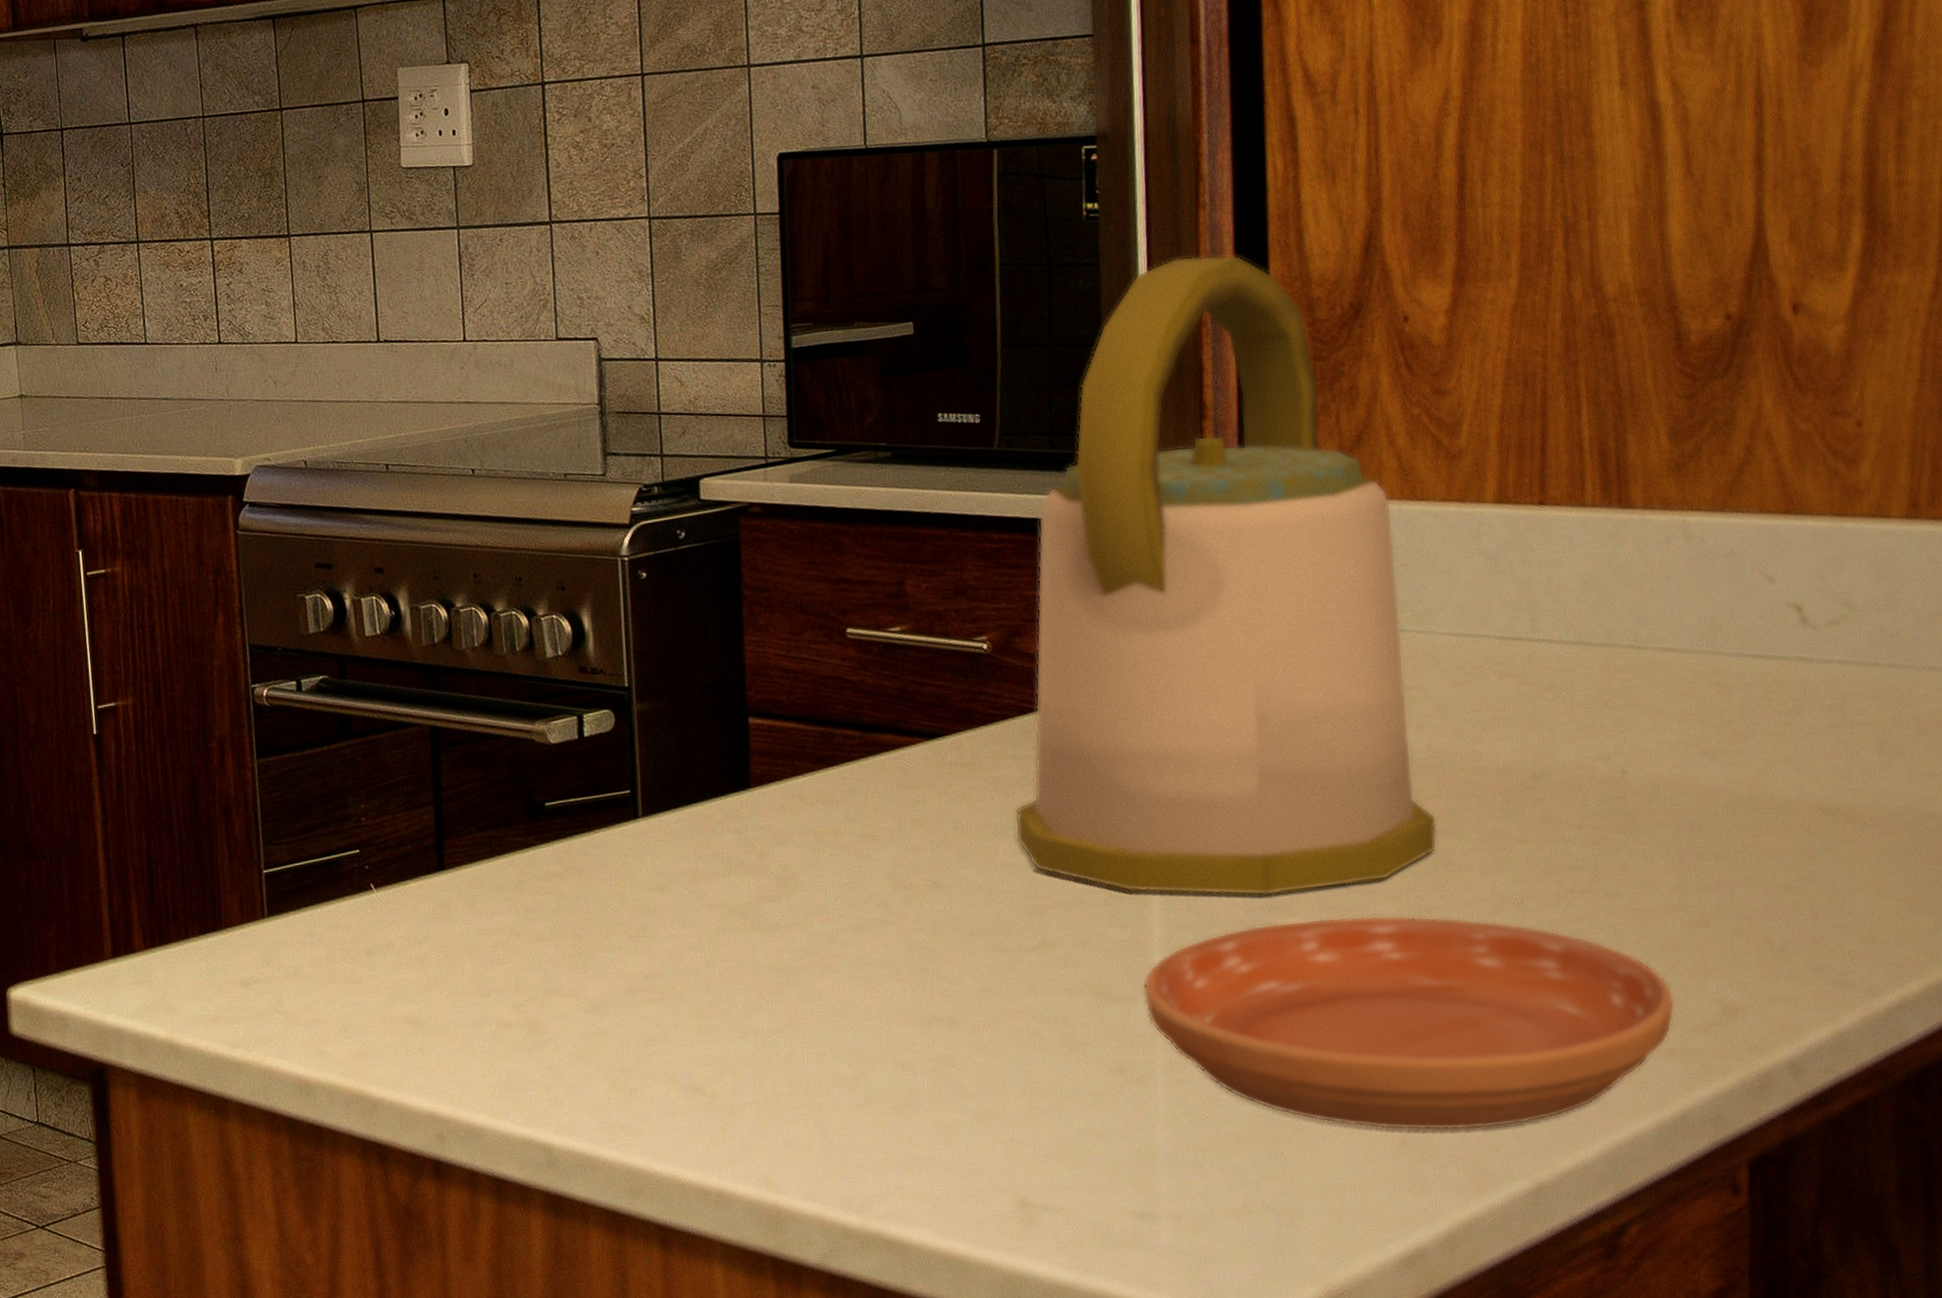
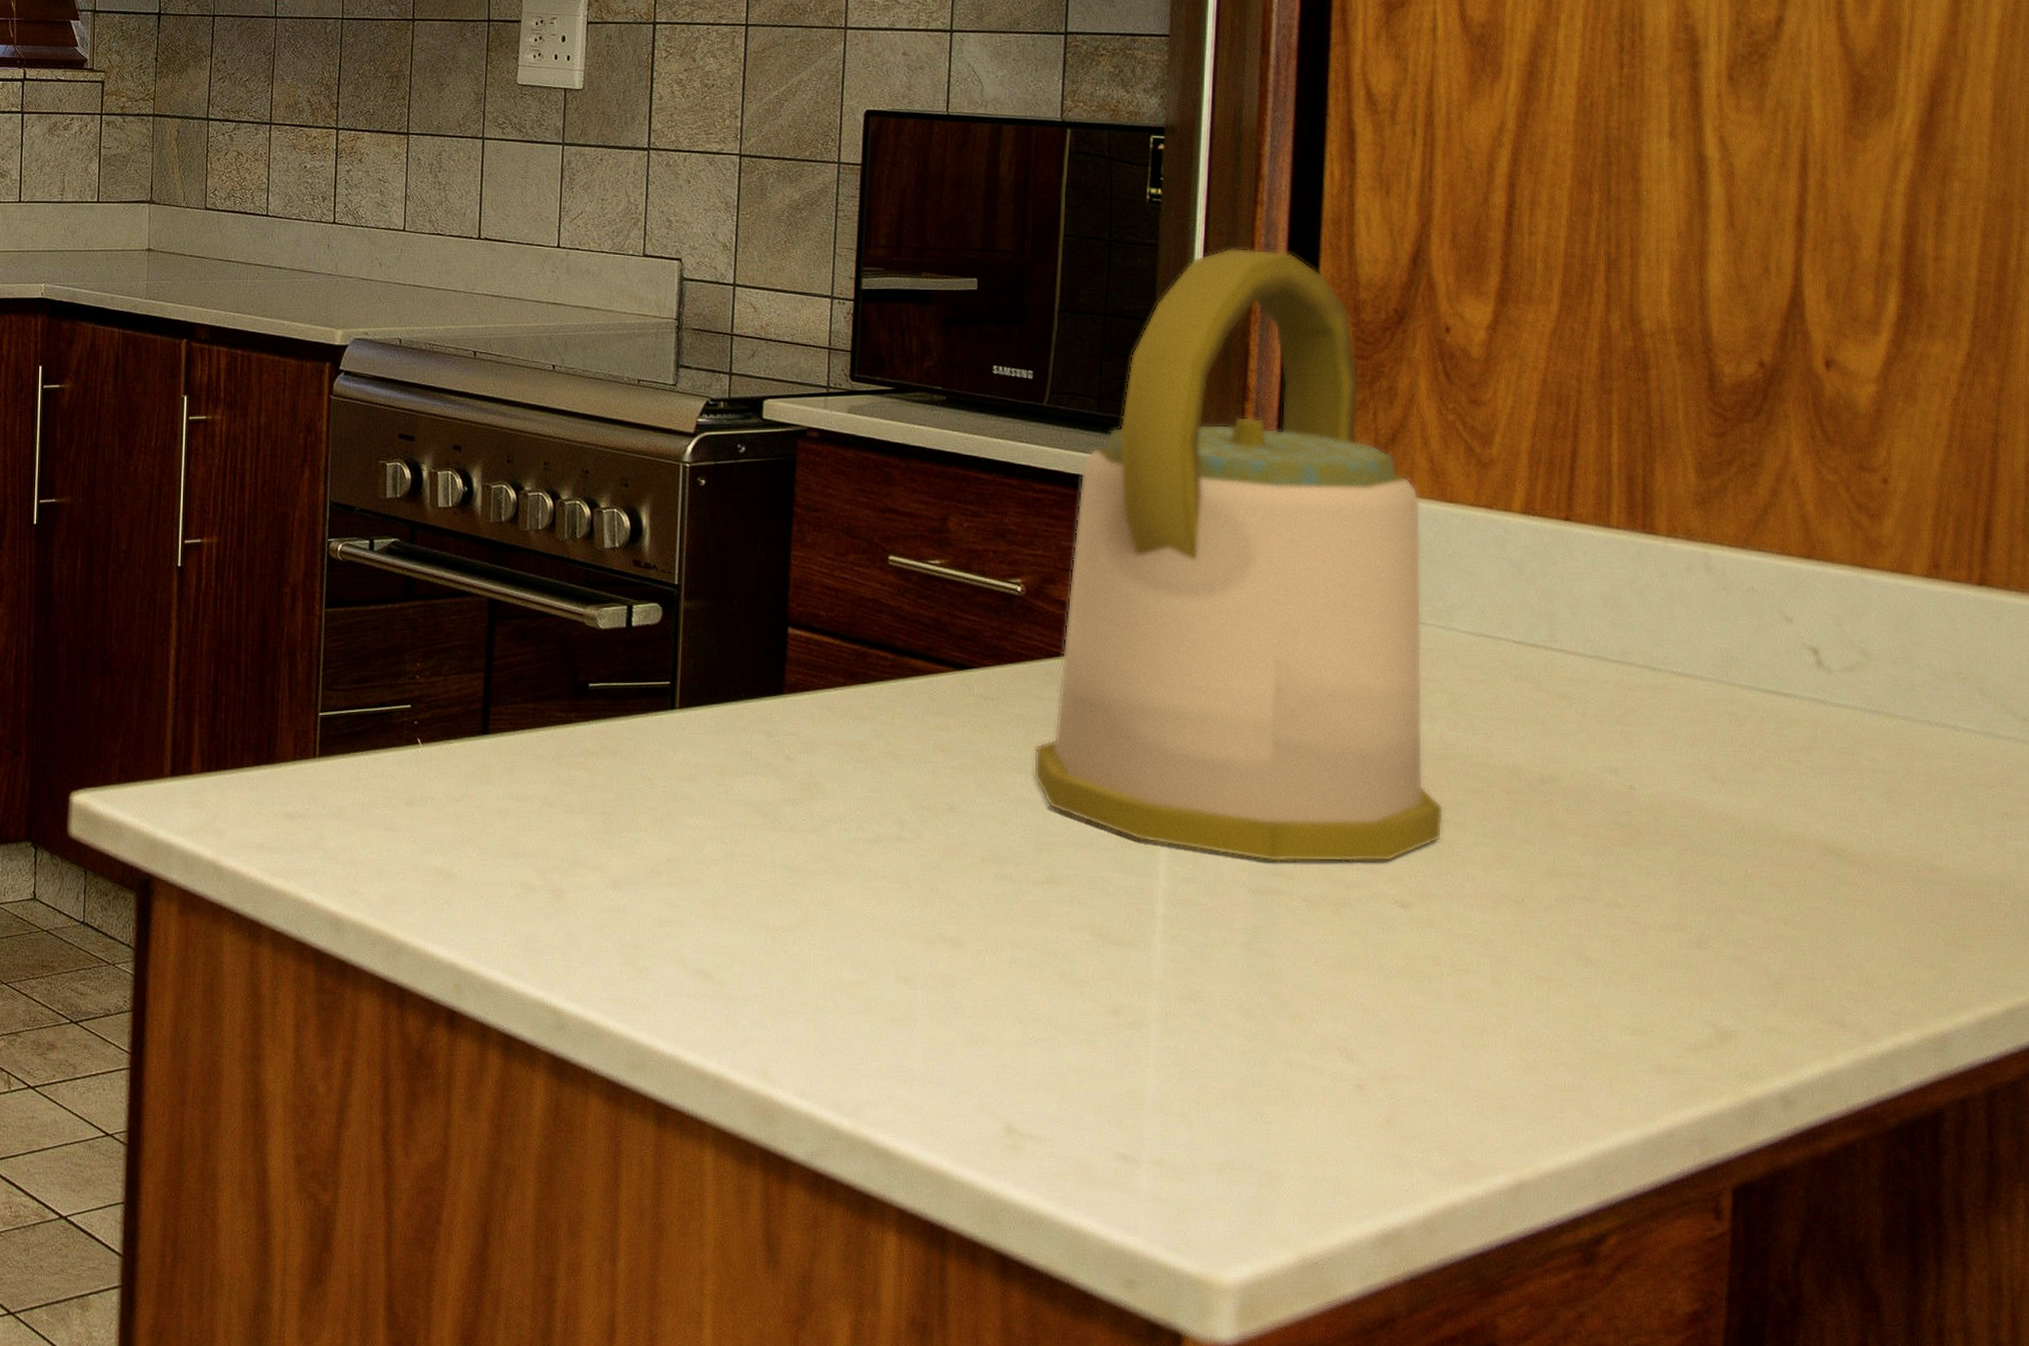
saucer: present [1142,915,1675,1131] -> none [1142,889,1668,1120]

